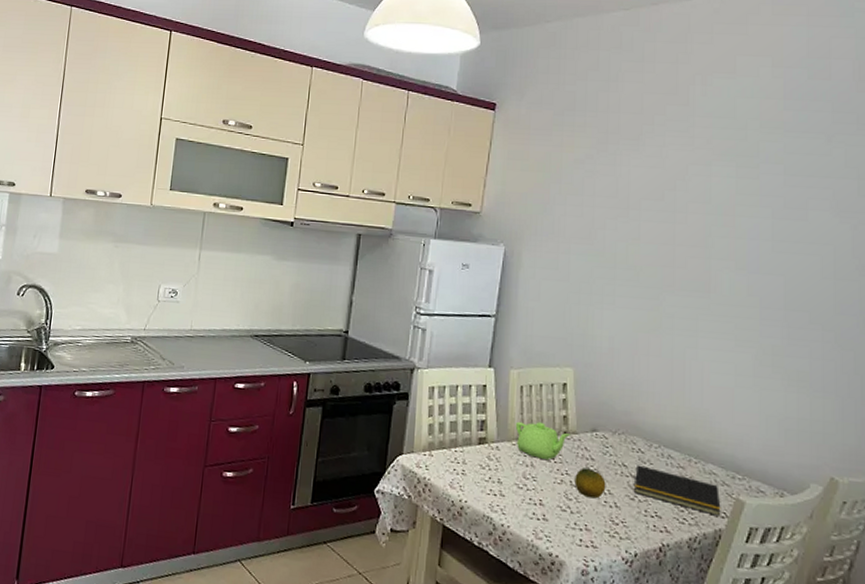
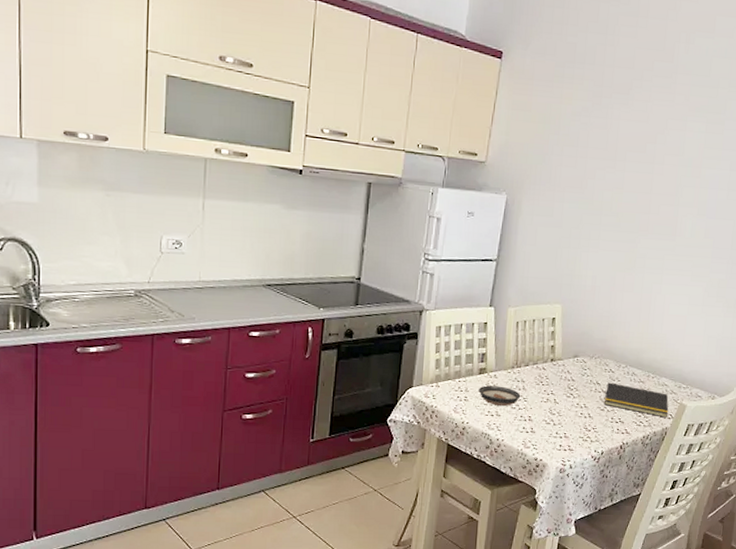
saucer: none [478,458,529,485] -> present [479,385,521,406]
teapot: present [515,421,570,460] -> none [510,352,556,384]
fruit: present [574,468,606,499] -> none [558,388,583,412]

